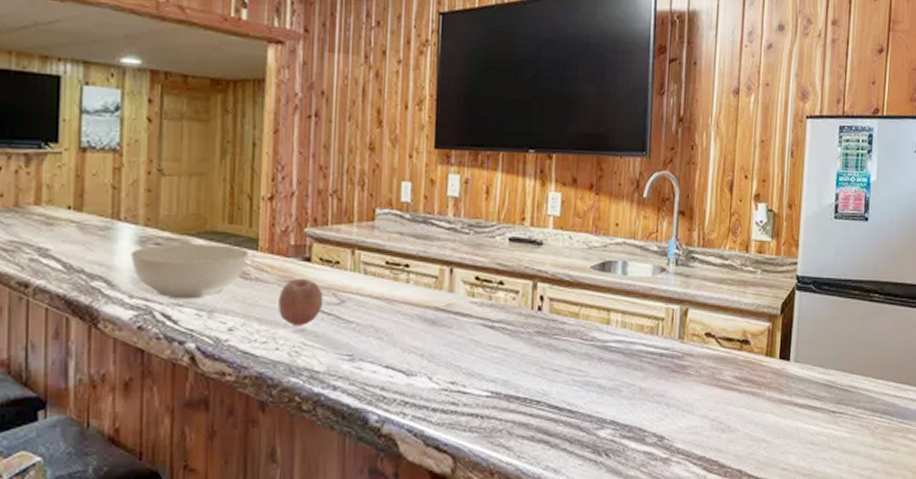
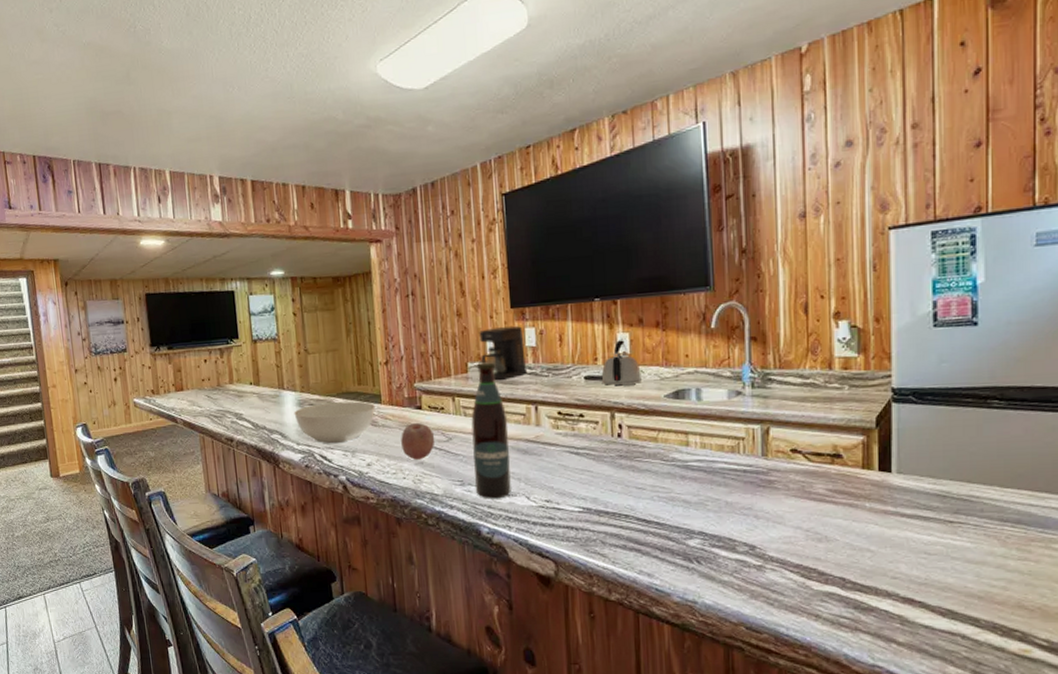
bottle: none [367,210,417,378] -> present [471,362,511,498]
coffee maker: none [388,169,446,233] -> present [479,326,526,380]
kettle: none [527,200,570,254] -> present [601,340,642,387]

